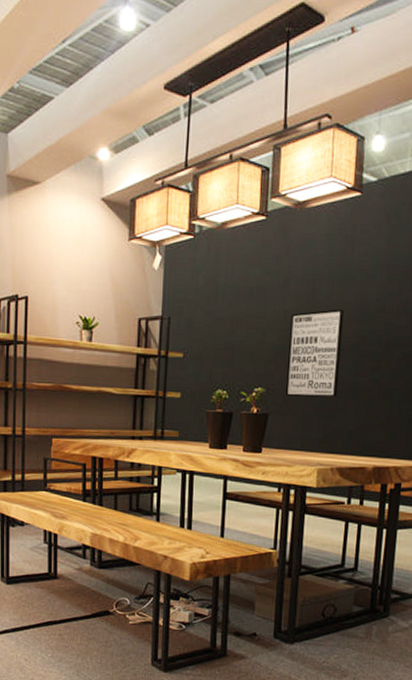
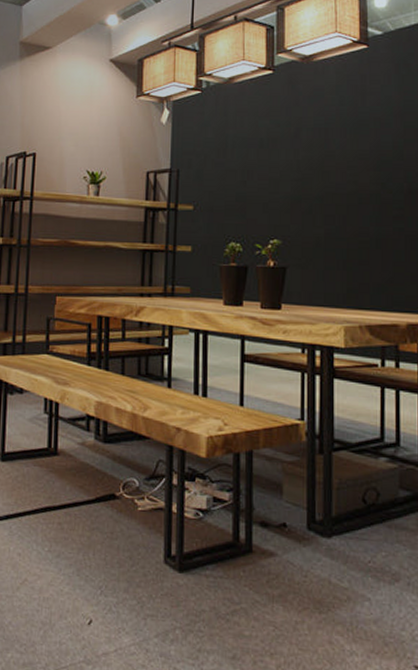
wall art: present [286,309,344,398] -> none [304,157,360,249]

